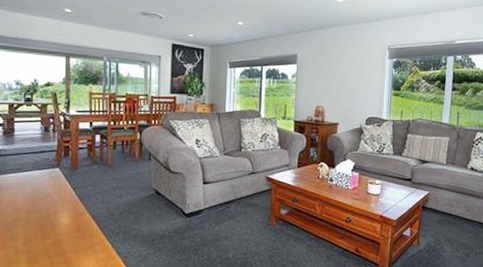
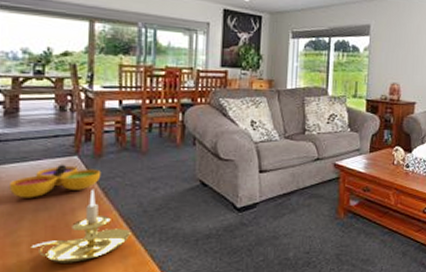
decorative bowl: none [8,174,77,202] -> present [8,164,102,198]
candle holder: none [25,195,101,255] -> present [30,189,131,263]

